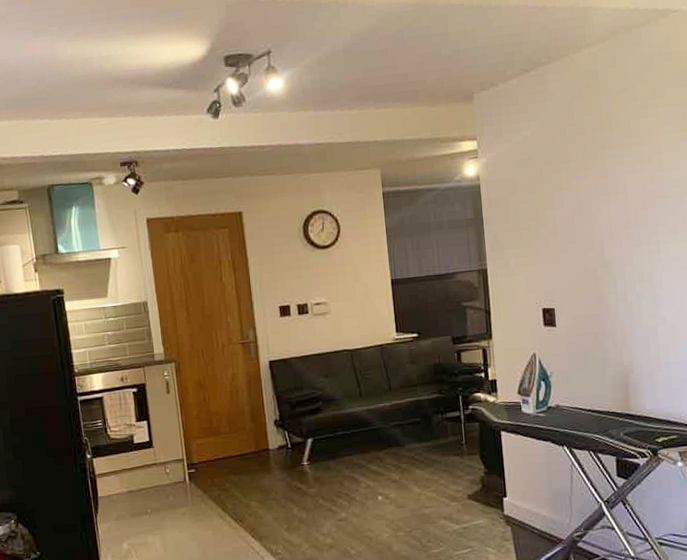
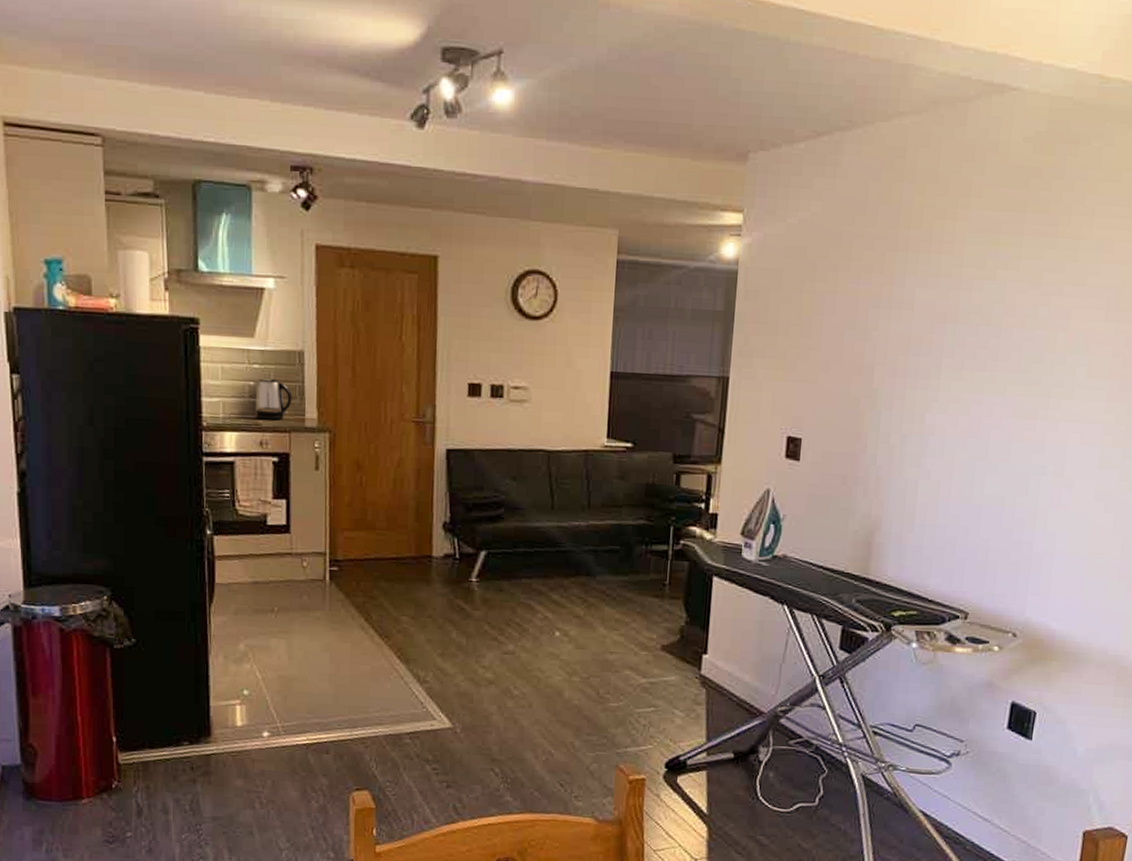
kettle: none [111,326,143,360] -> present [254,377,292,421]

